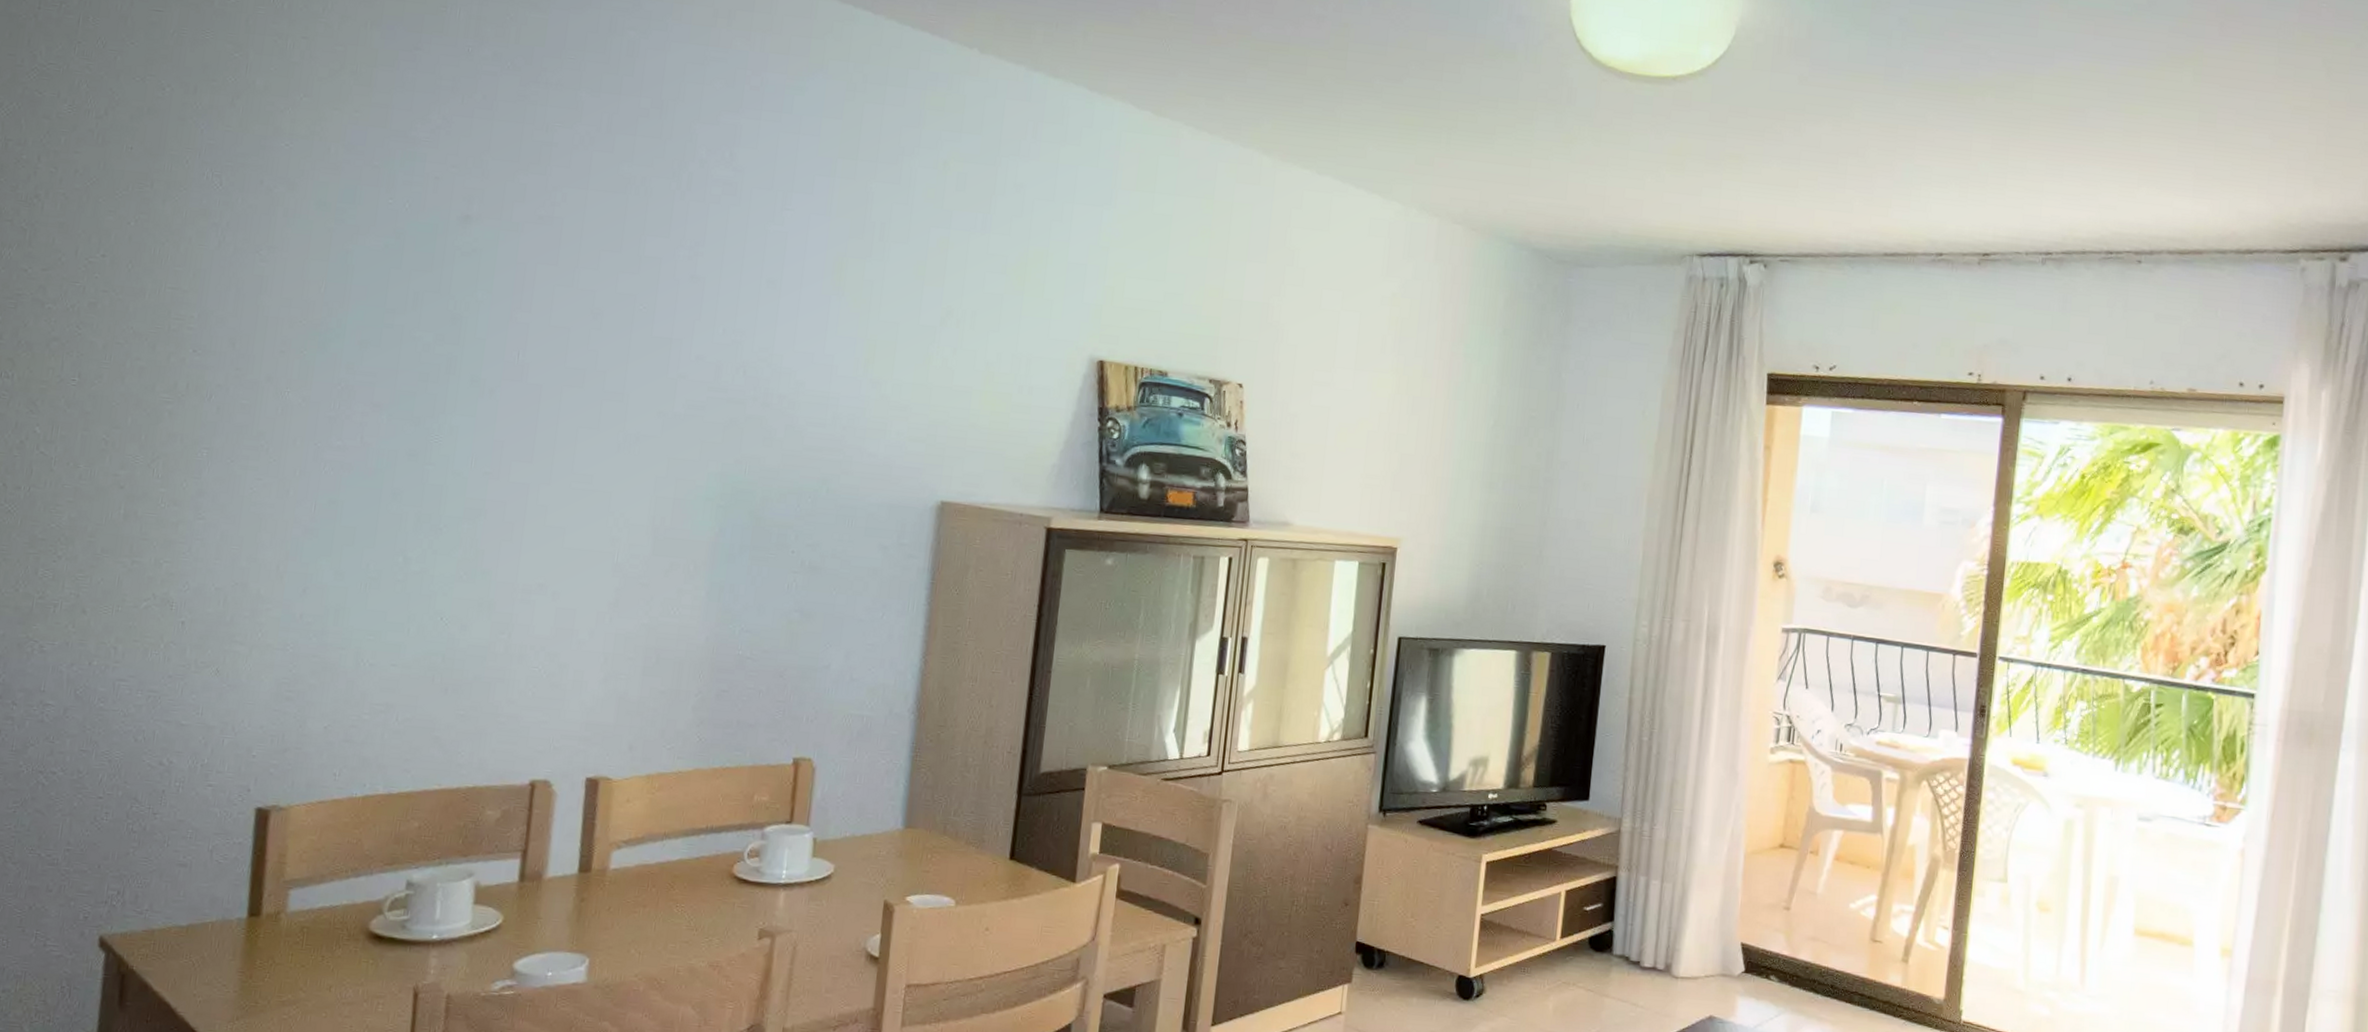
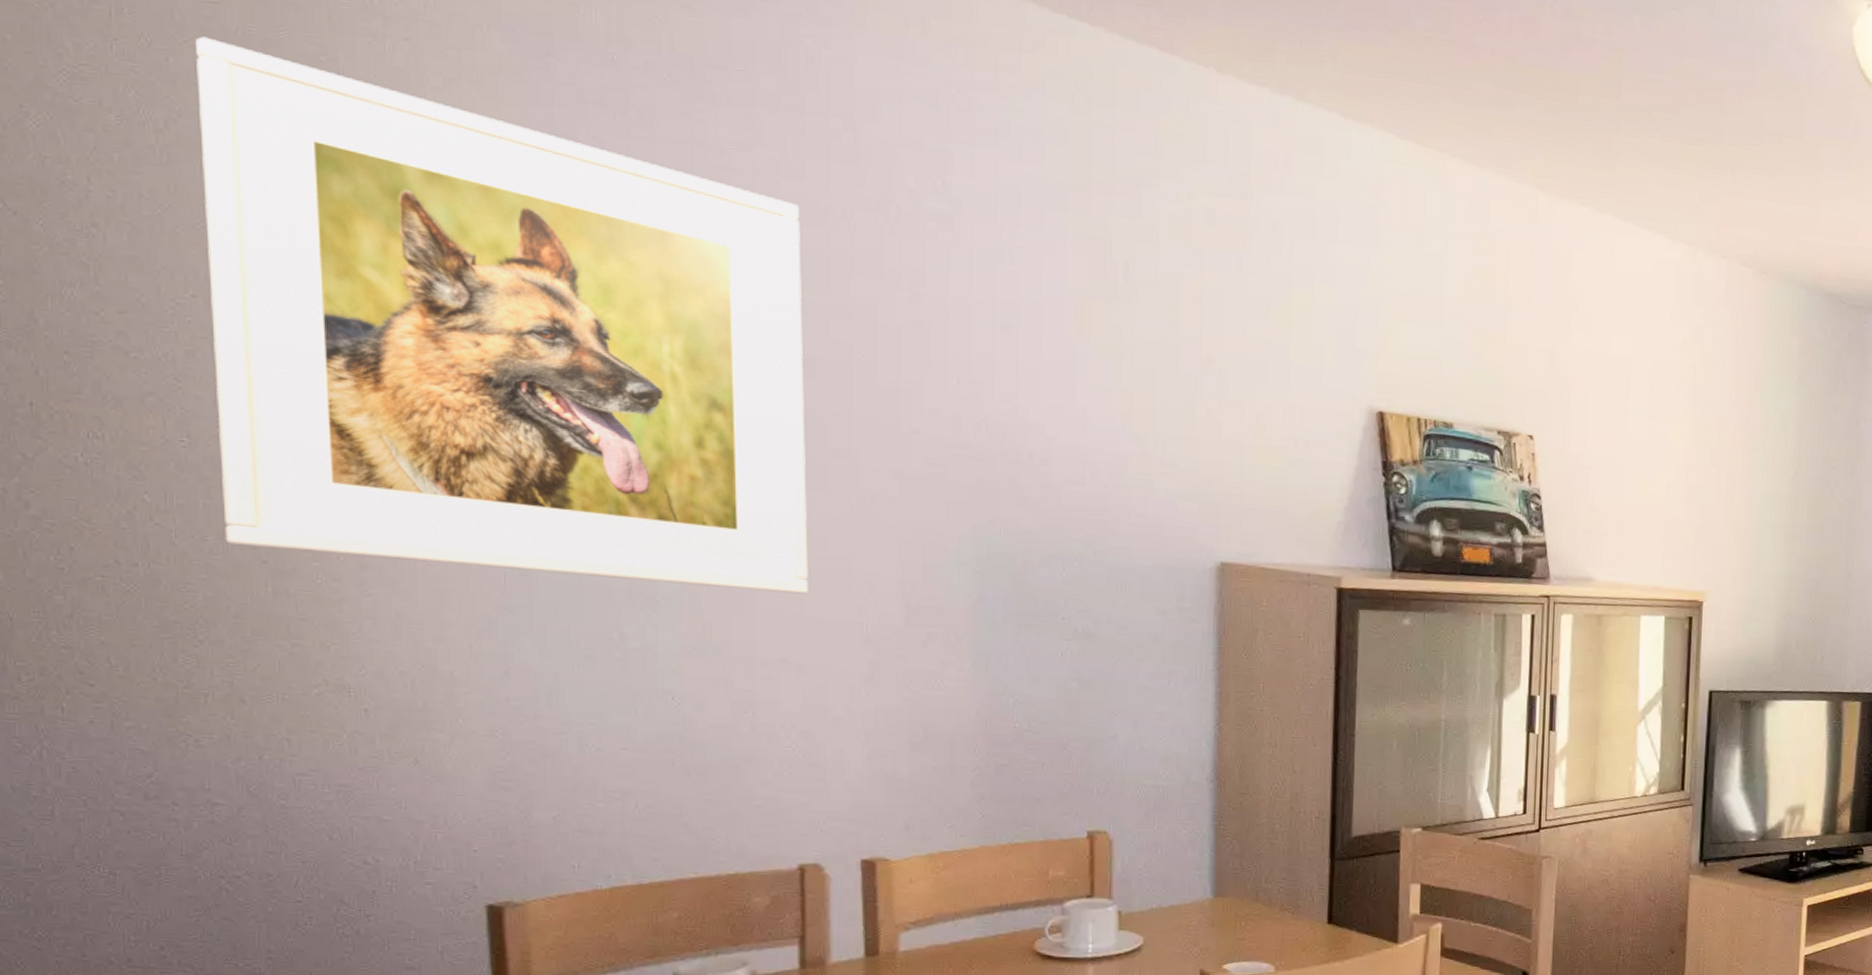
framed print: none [93,39,606,525] -> present [196,36,808,595]

